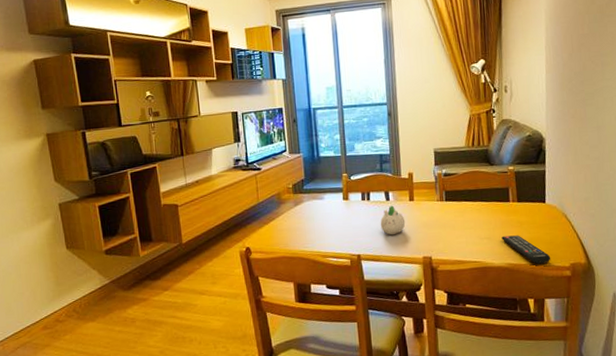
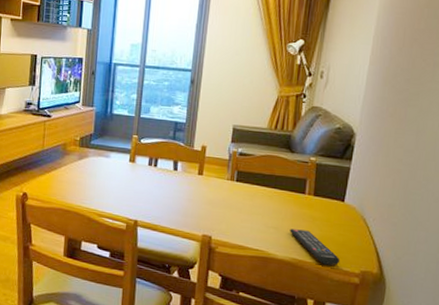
succulent planter: present [380,205,406,236] -> none [163,176,190,207]

